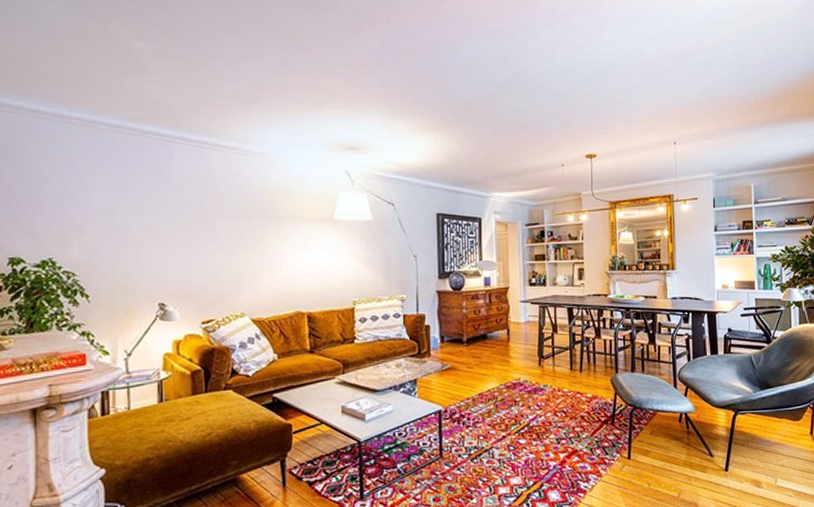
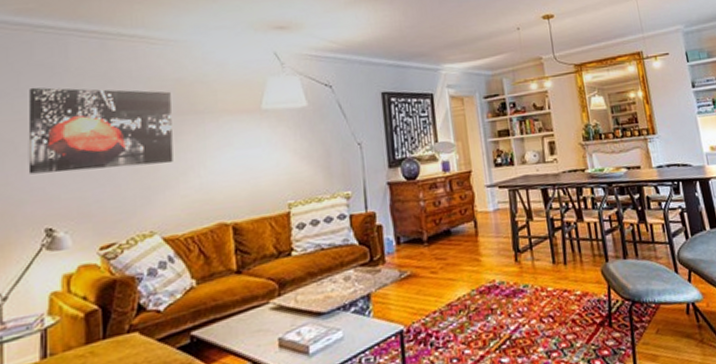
wall art: none [142,185,260,259] -> present [28,87,173,174]

